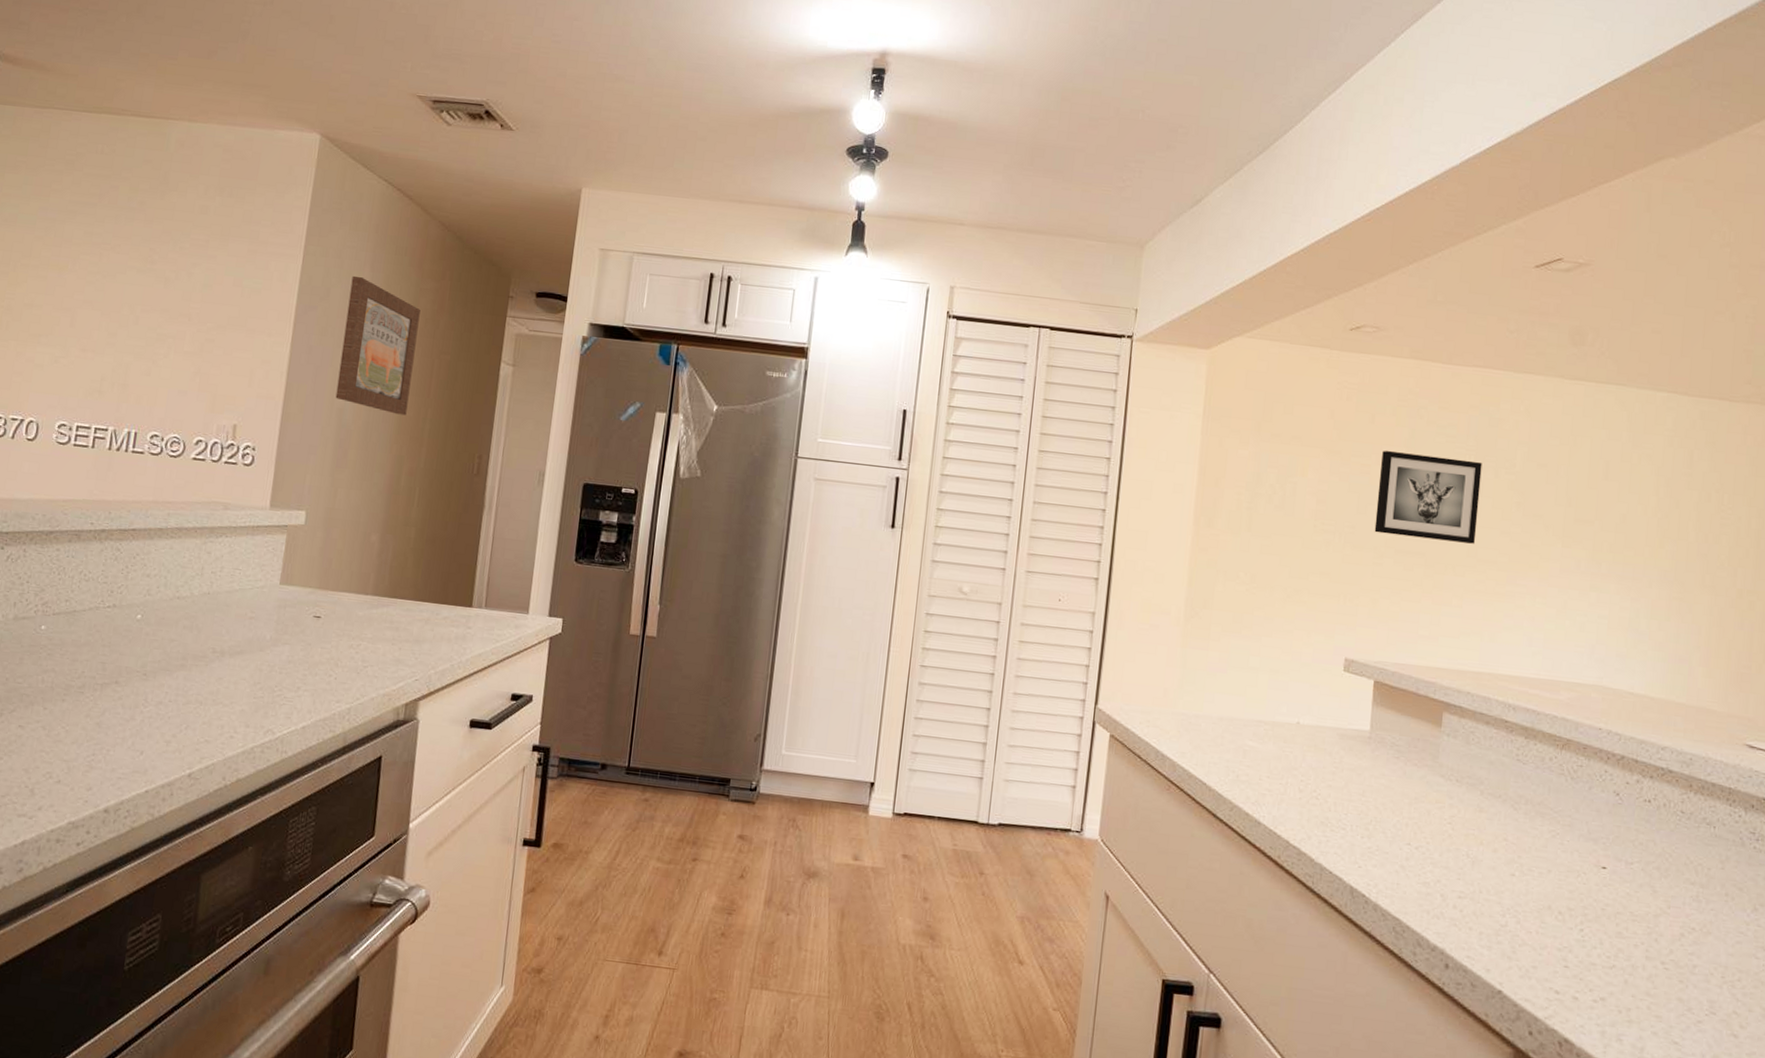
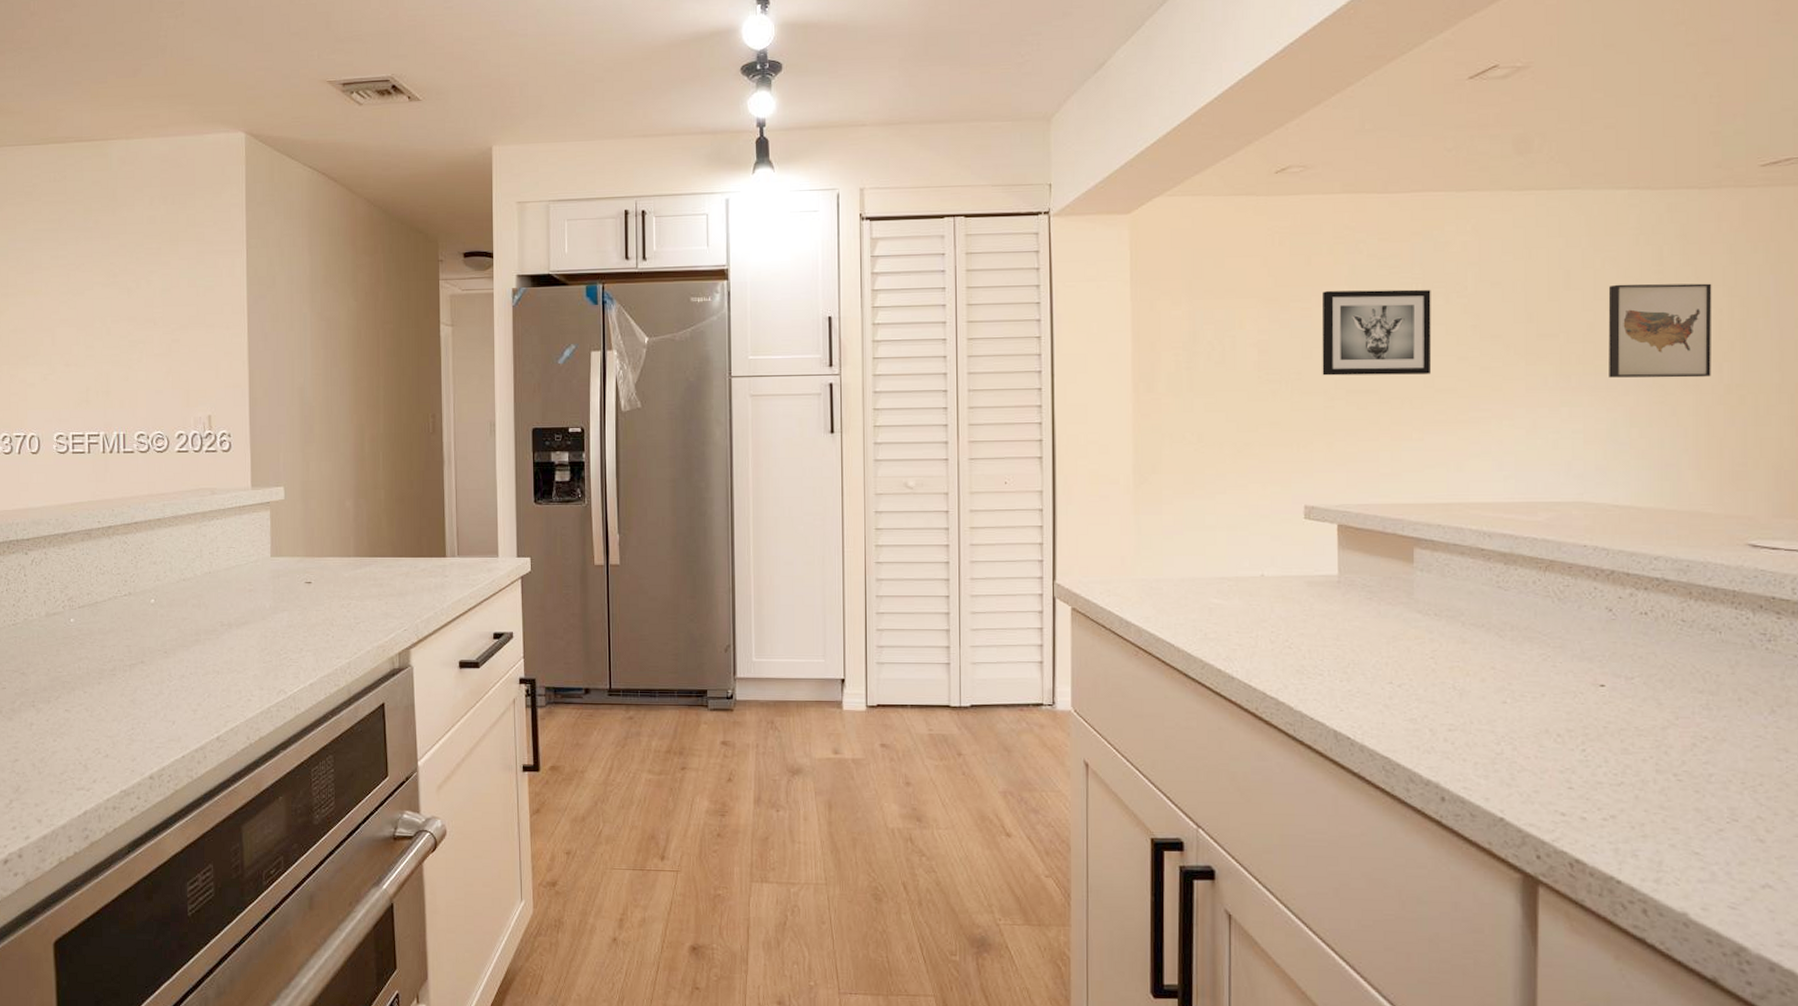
wall art: present [335,275,421,416] -> none [293,261,361,386]
wall art: none [1635,480,1734,580] -> present [1608,283,1712,378]

